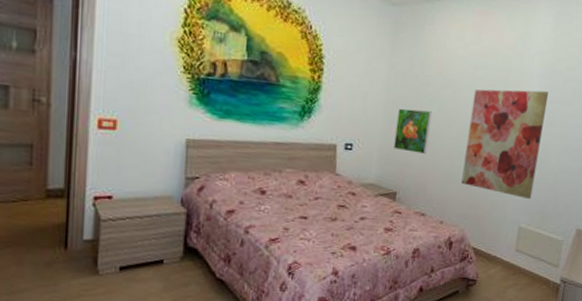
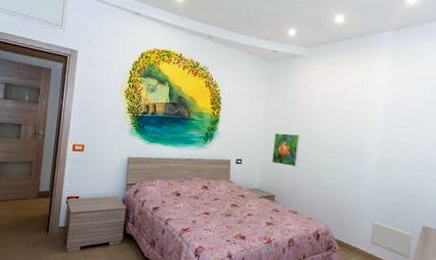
wall art: present [461,89,548,199] -> none [325,117,390,201]

